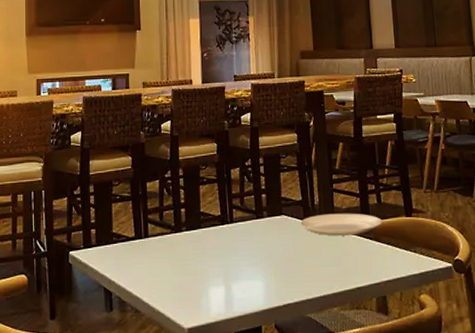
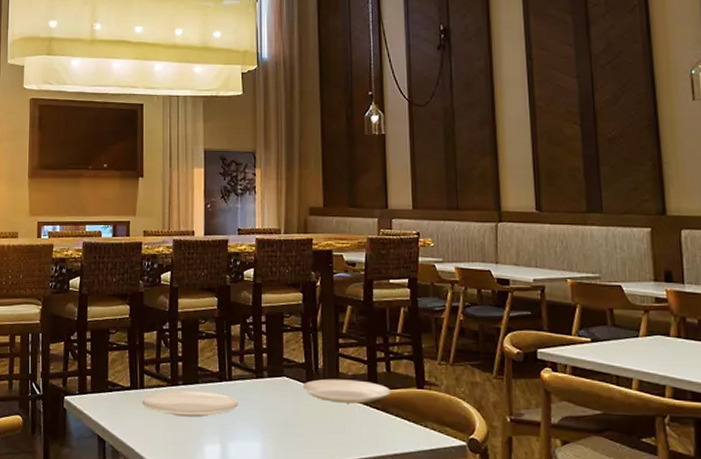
plate: none [146,235,241,262] -> present [141,390,239,417]

